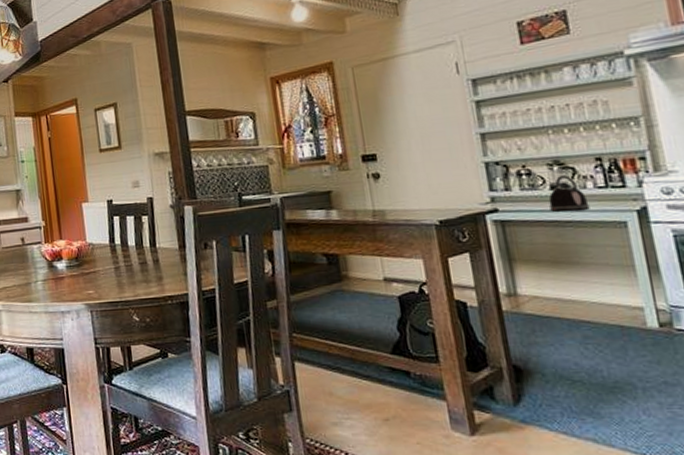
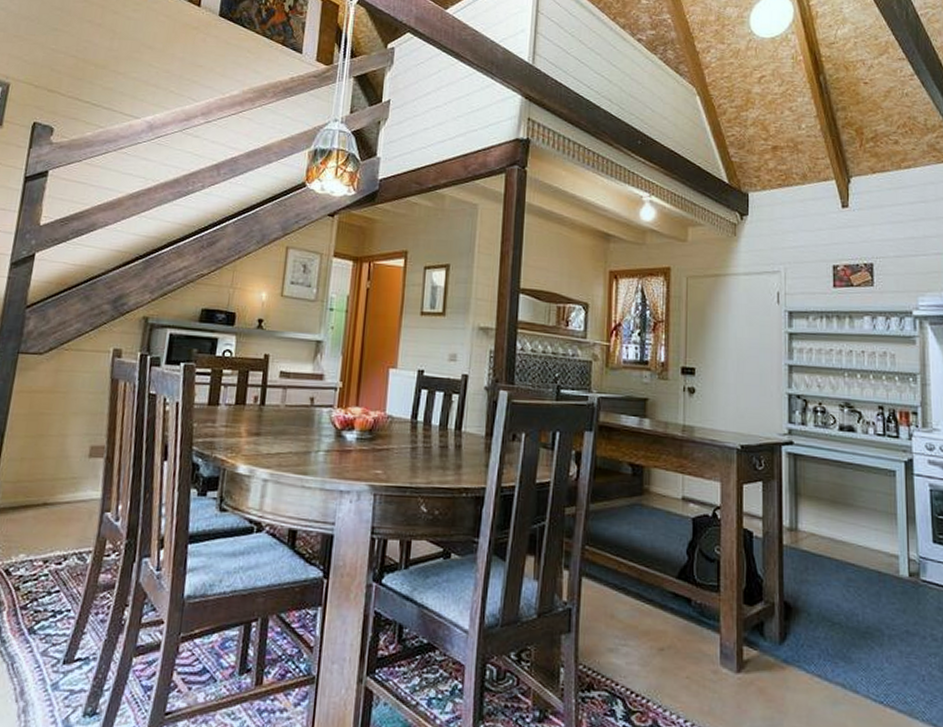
kettle: present [548,174,590,212] -> none [836,417,868,455]

